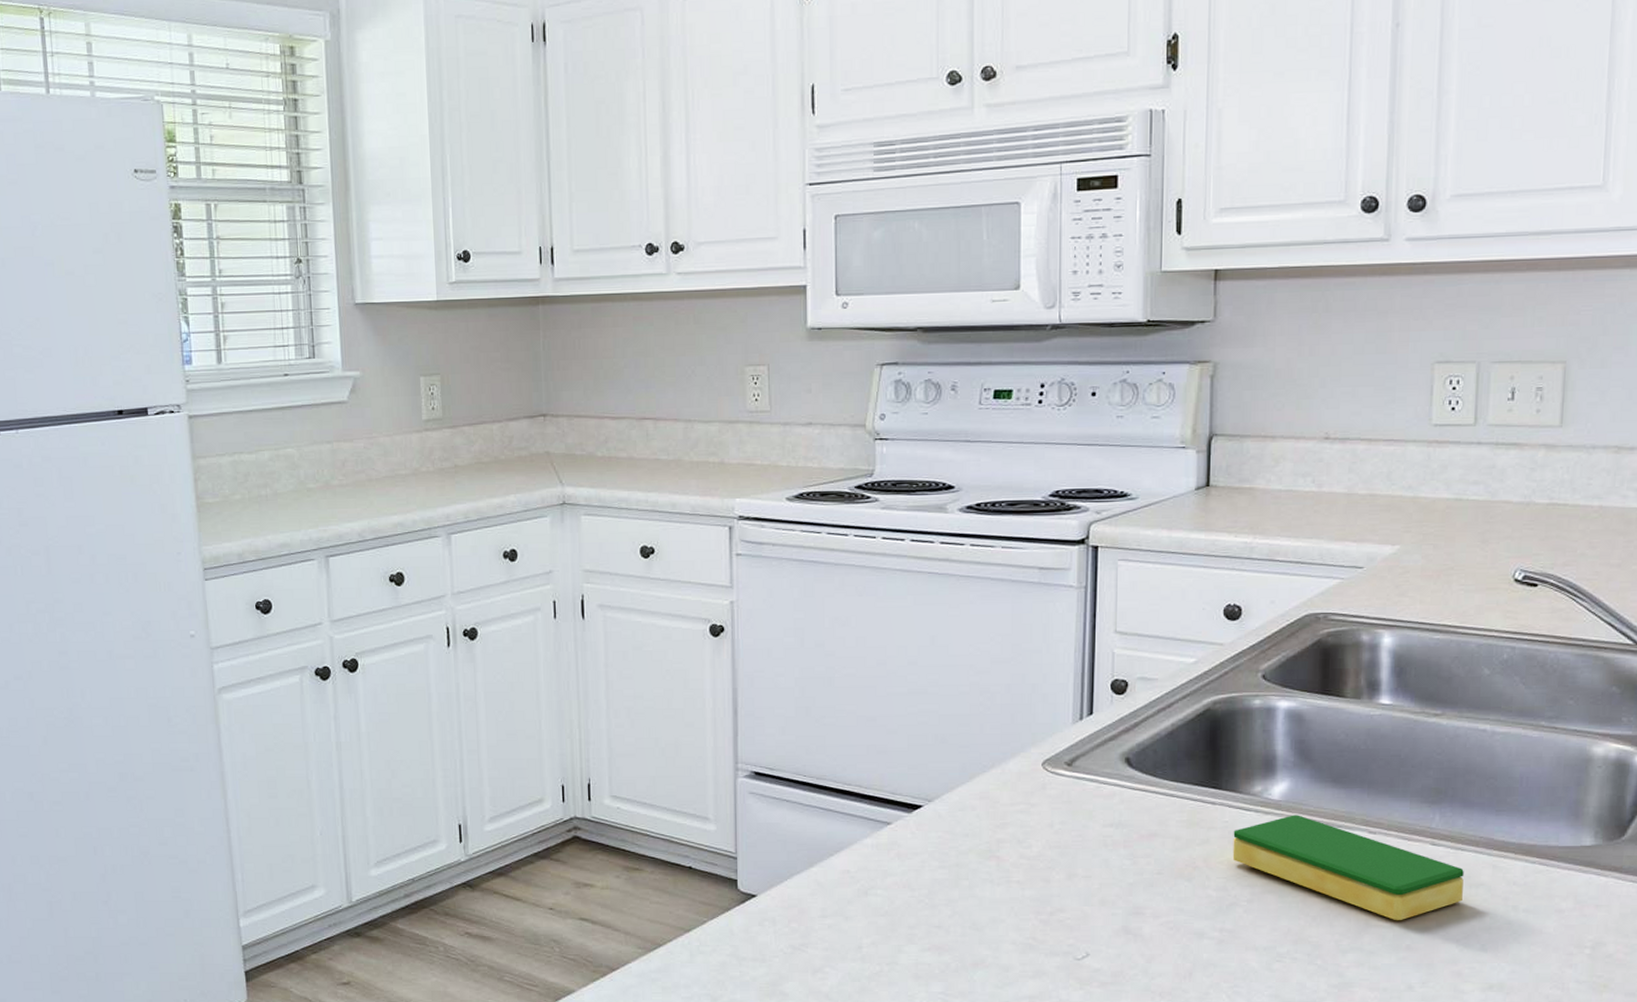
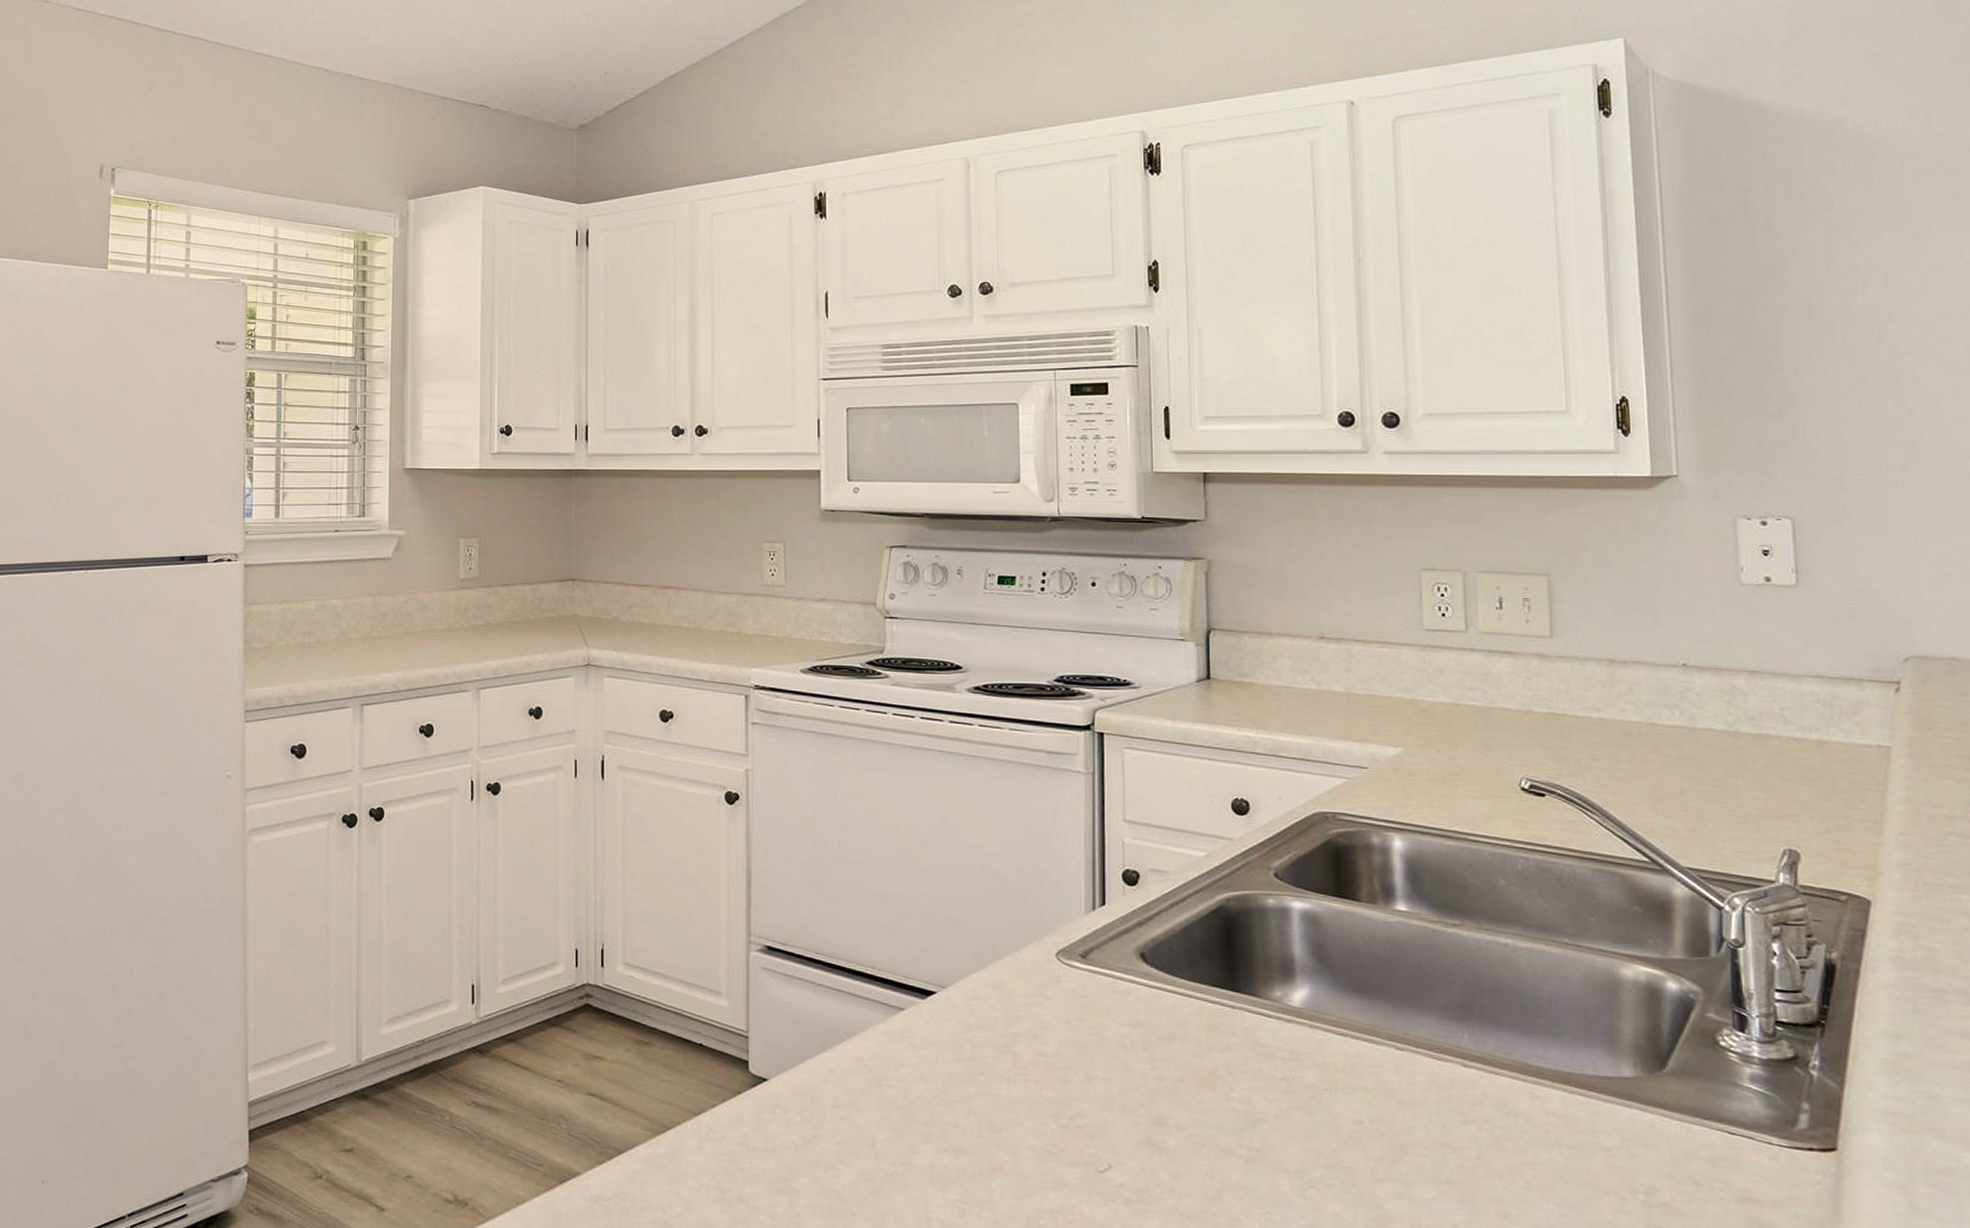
dish sponge: present [1232,815,1464,921] -> none [1255,1024,1501,1150]

